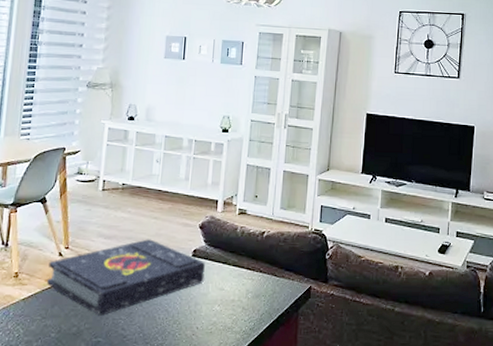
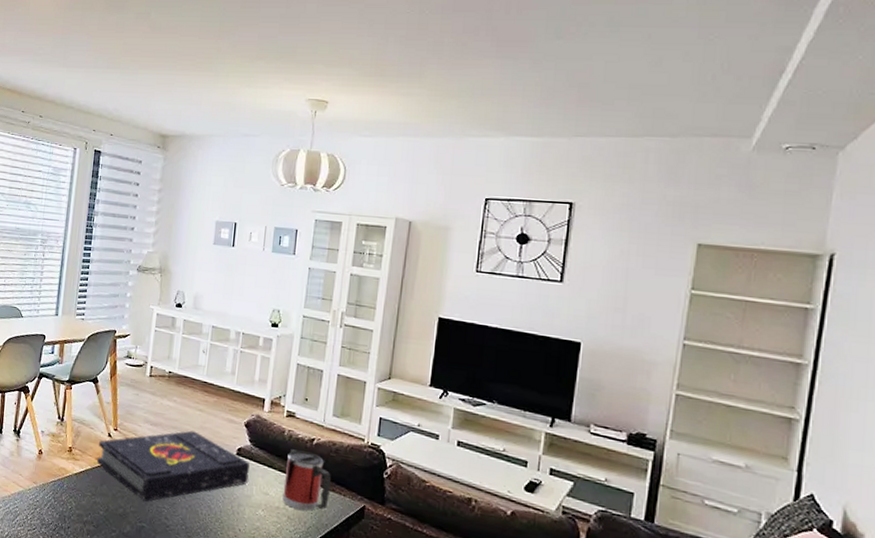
mug: none [237,244,281,299] -> present [282,449,331,511]

